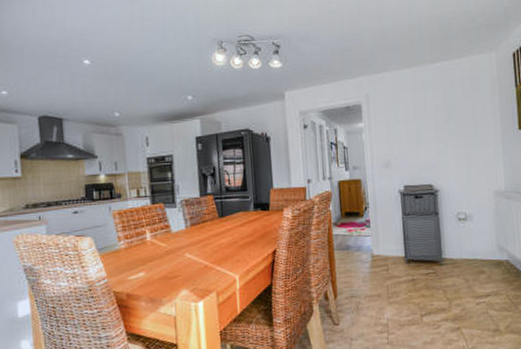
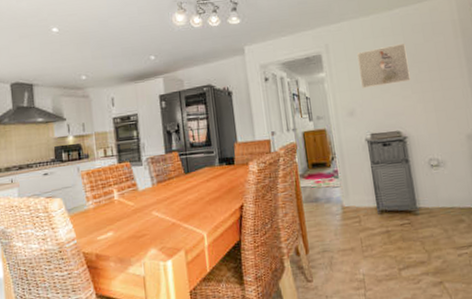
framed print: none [397,97,446,141] -> present [357,43,411,89]

